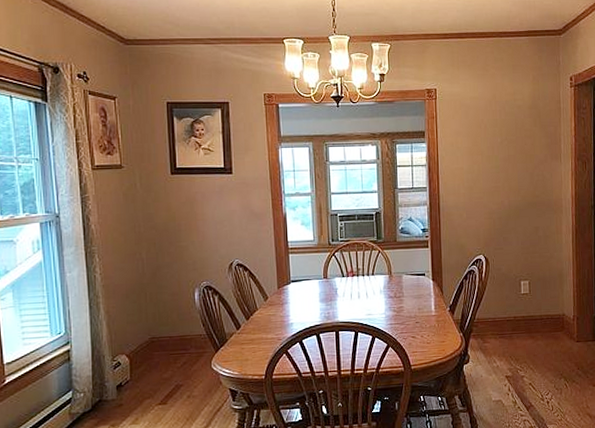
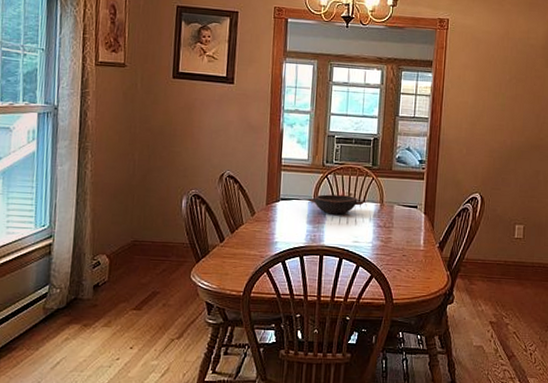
bowl: none [317,271,374,291] -> present [307,194,365,215]

